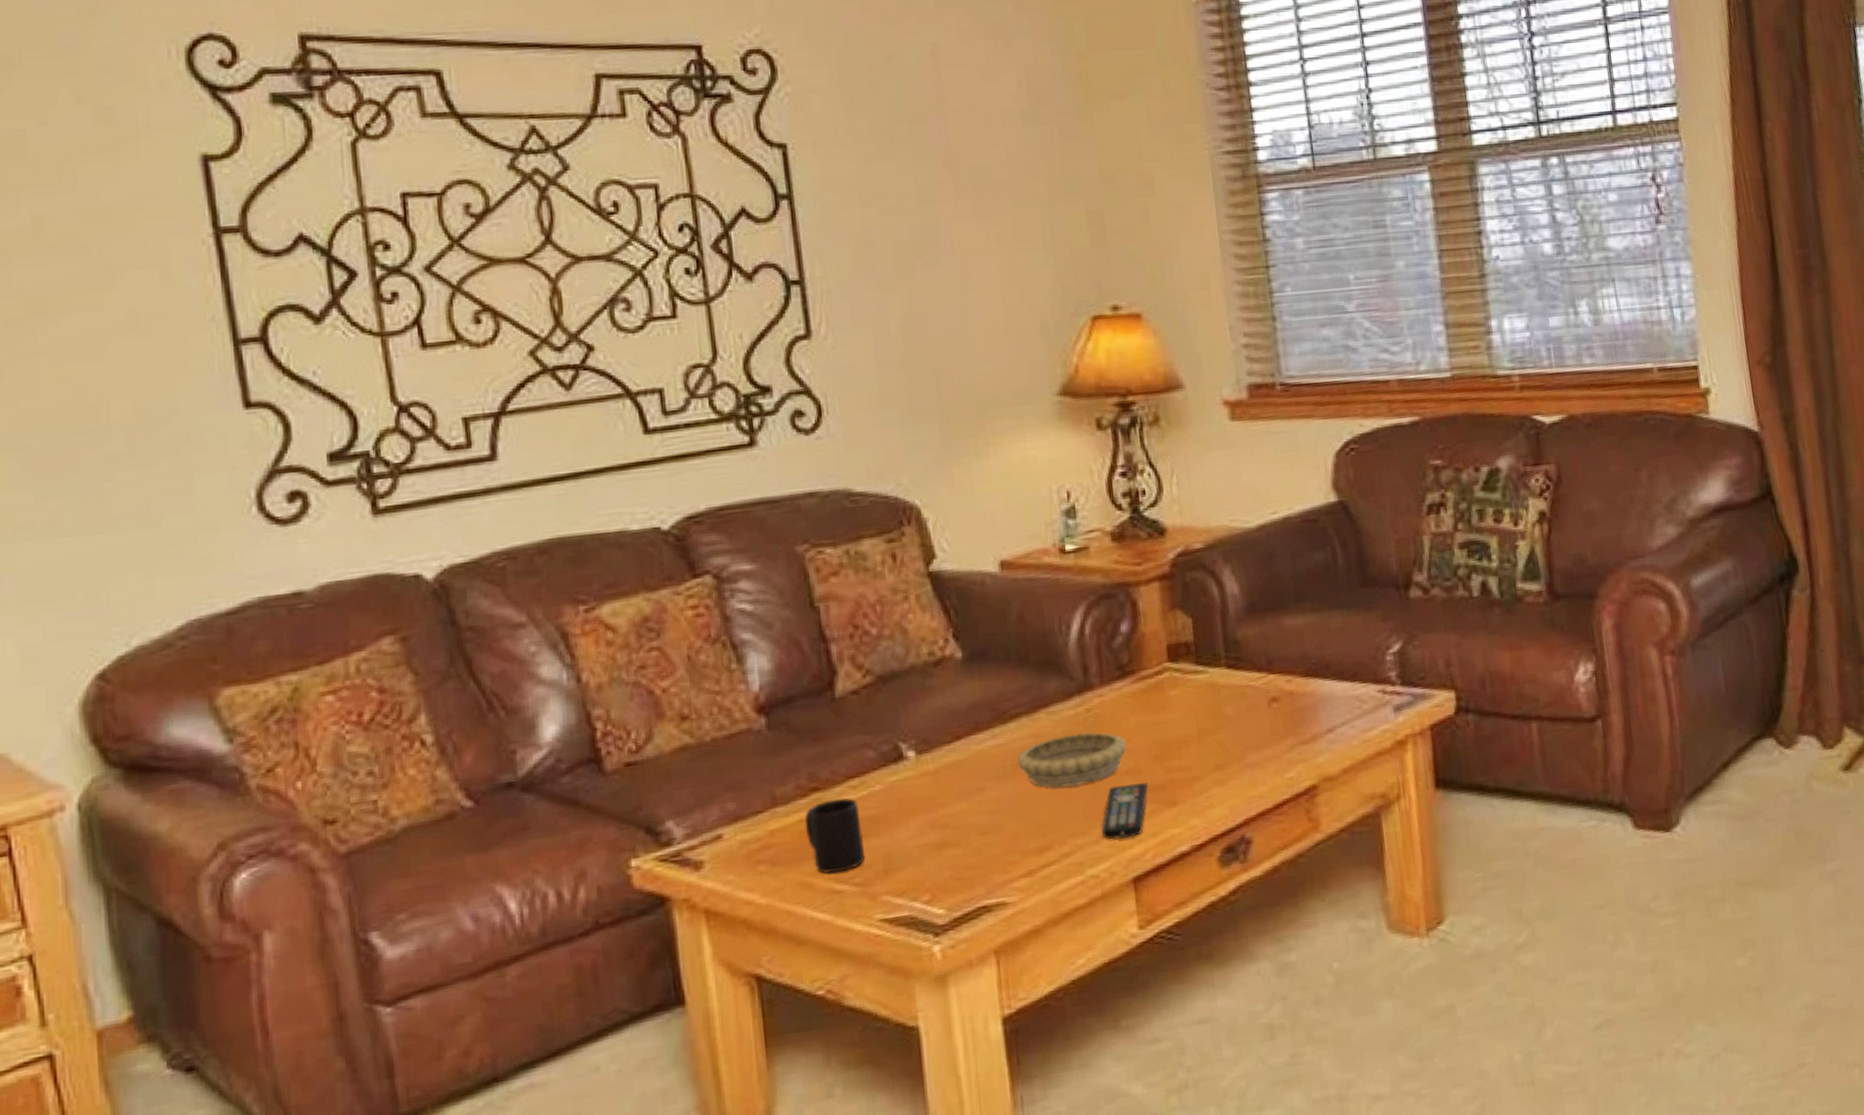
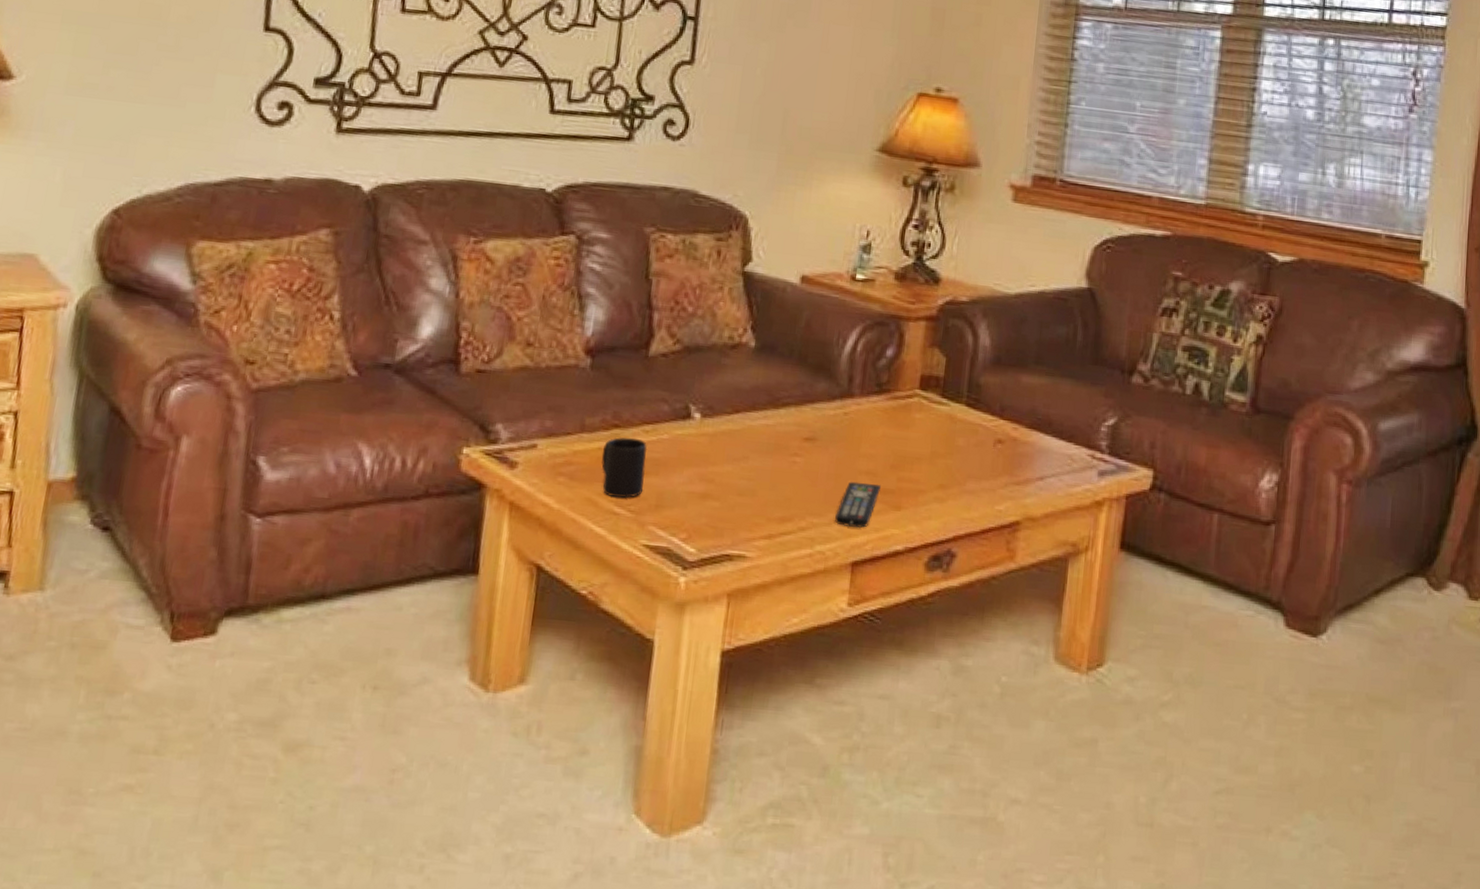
decorative bowl: present [1016,732,1128,788] -> none [779,430,872,475]

